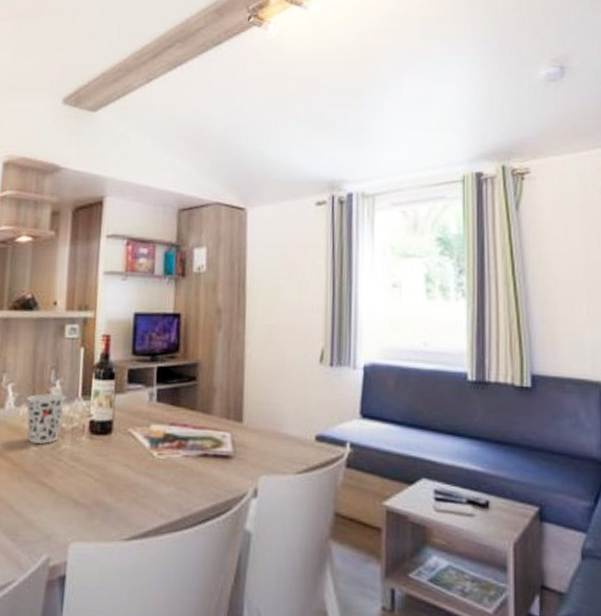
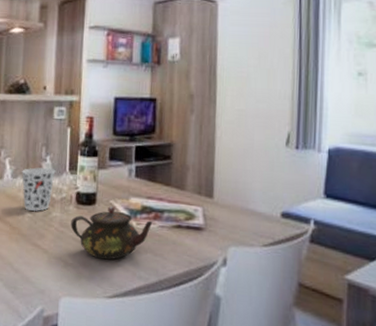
teapot: none [82,435,176,497] -> present [70,206,153,260]

